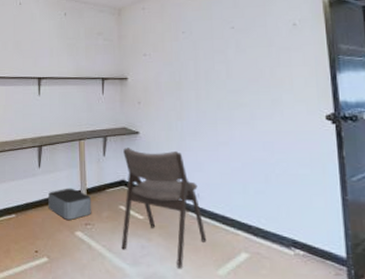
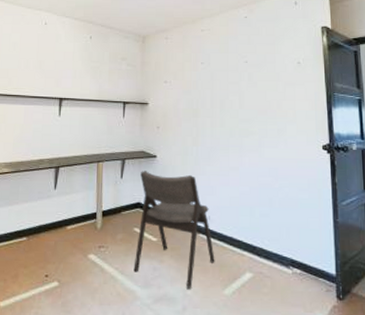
storage bin: present [48,188,92,220] -> none [62,210,107,242]

